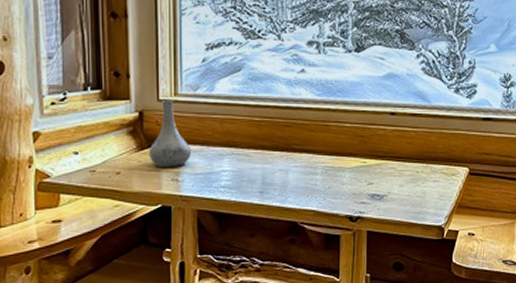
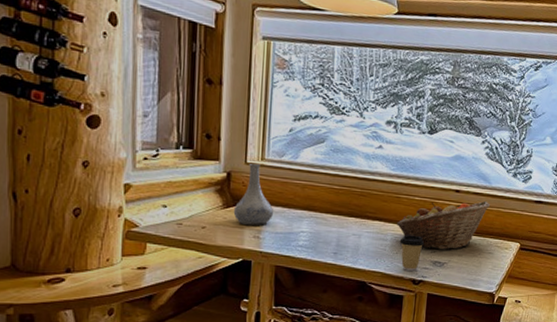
fruit basket: none [326,123,432,181] -> present [396,201,491,250]
coffee cup: none [331,166,360,207] -> present [399,235,425,271]

